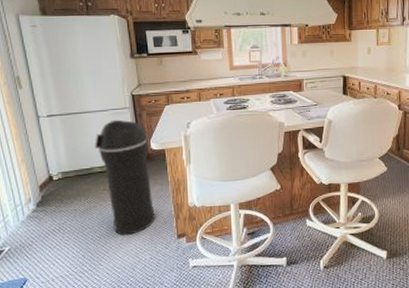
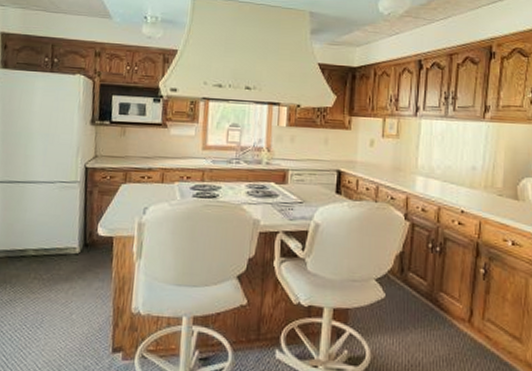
trash can: present [94,119,155,235] -> none [32,194,96,340]

